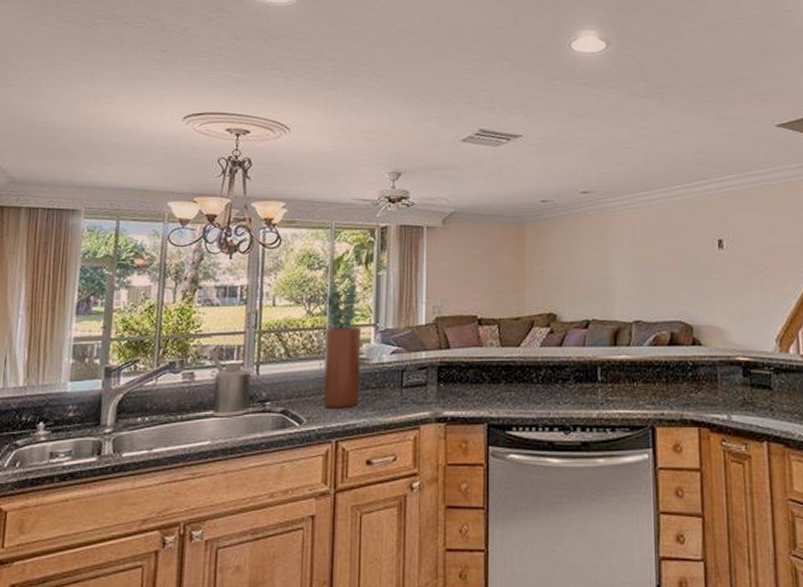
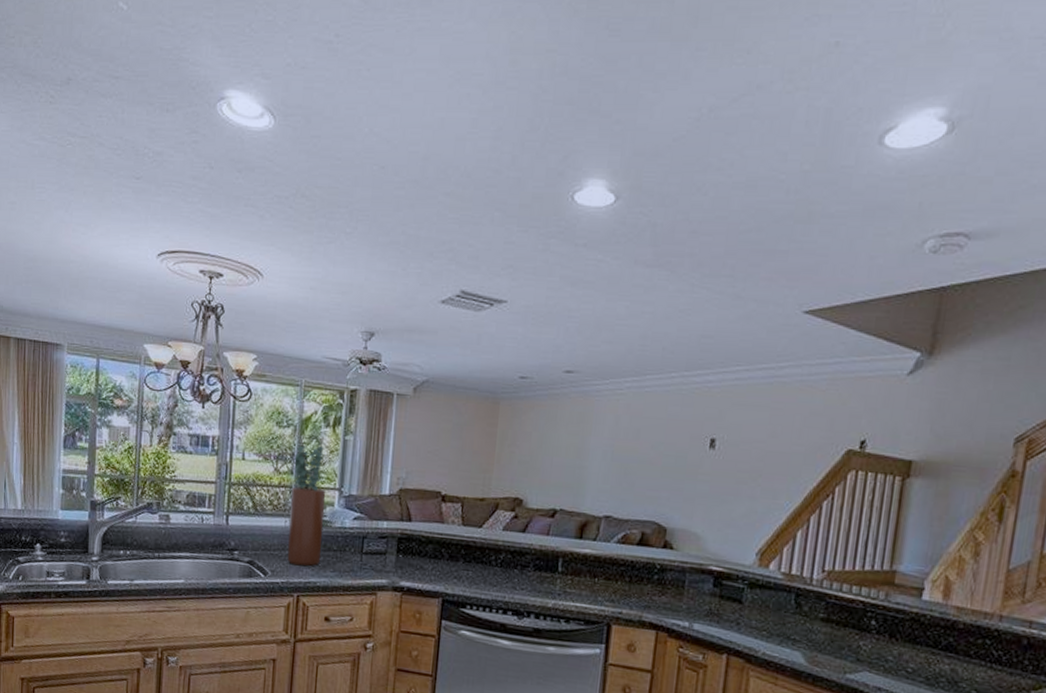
soap dispenser: present [209,348,251,418] -> none [183,494,221,562]

